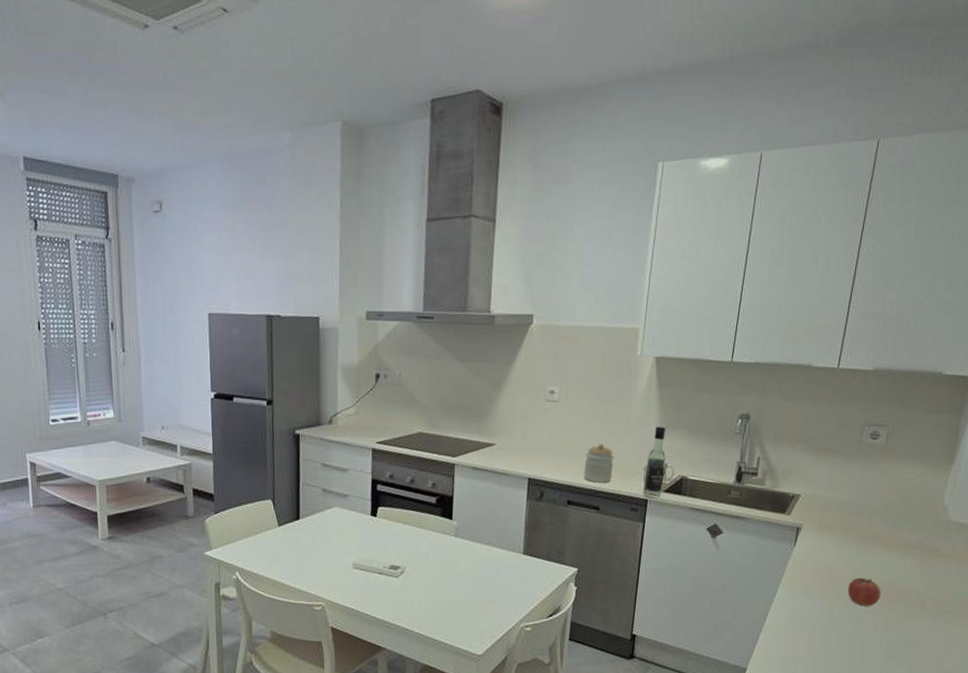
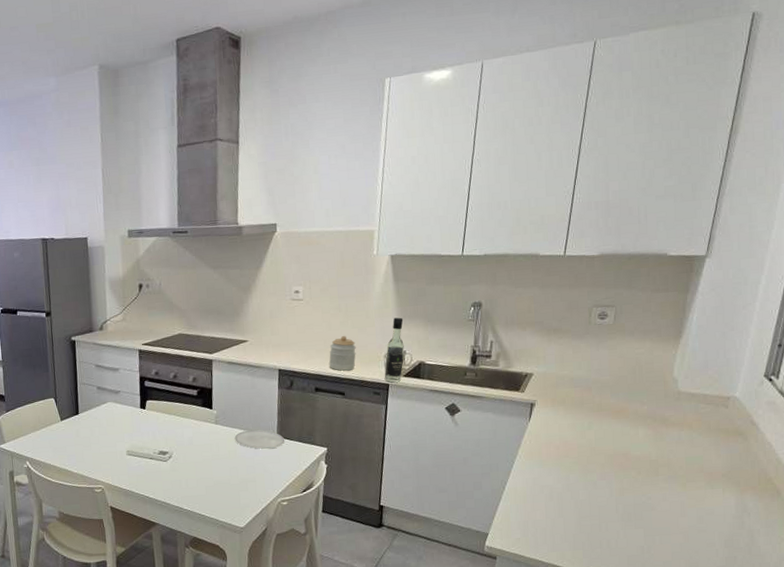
plate: none [476,544,532,567] -> present [234,429,285,449]
fruit: present [848,577,881,606] -> none [582,447,615,473]

